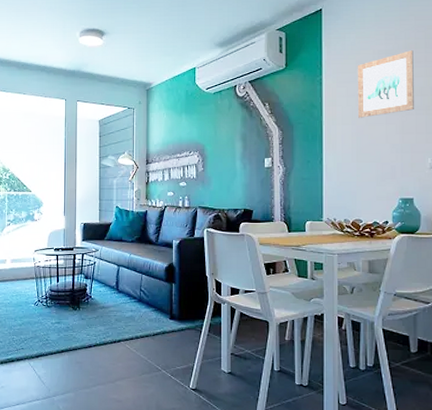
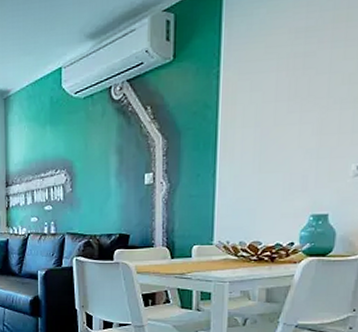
wall art: present [357,50,414,118] -> none [264,24,344,118]

